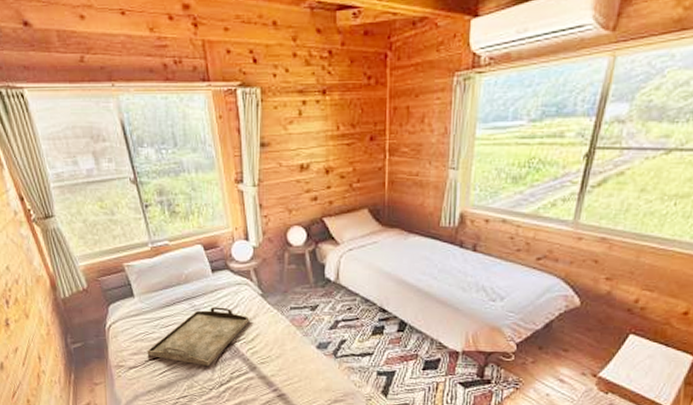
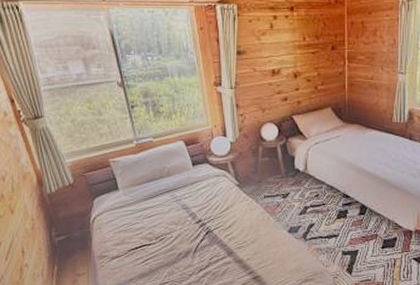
serving tray: present [147,307,250,366] -> none [130,197,227,253]

